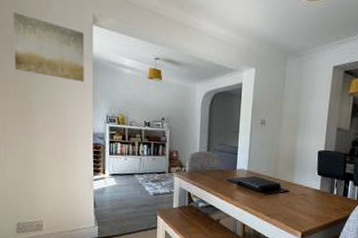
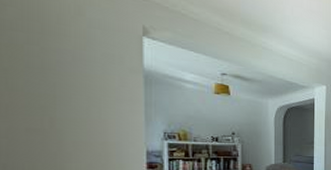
wall art: present [13,13,85,82] -> none [24,15,133,96]

